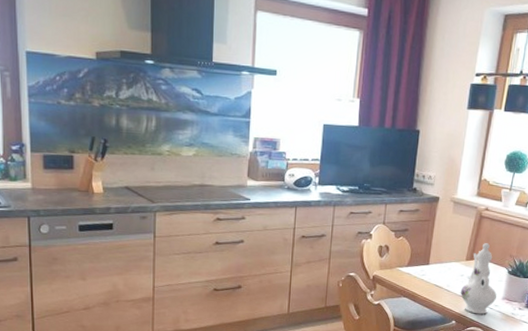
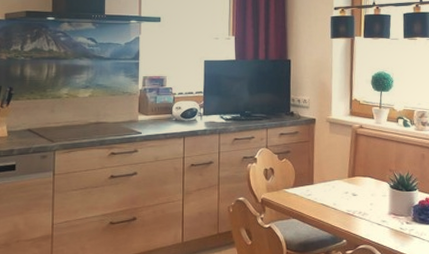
ewer: present [461,243,497,314] -> none [347,159,383,231]

